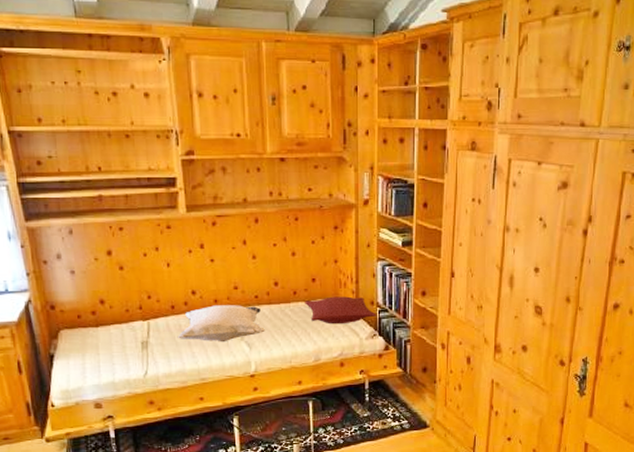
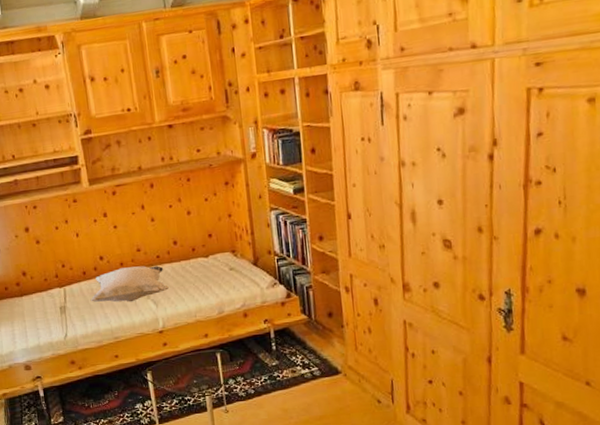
pillow: present [305,296,377,325] -> none [204,248,276,277]

